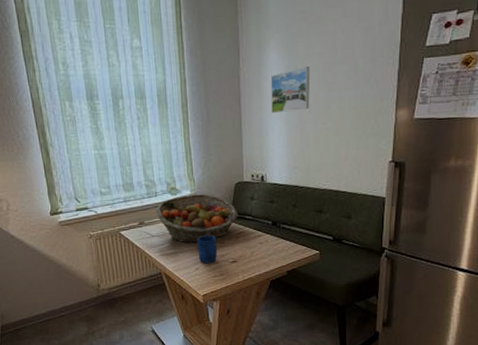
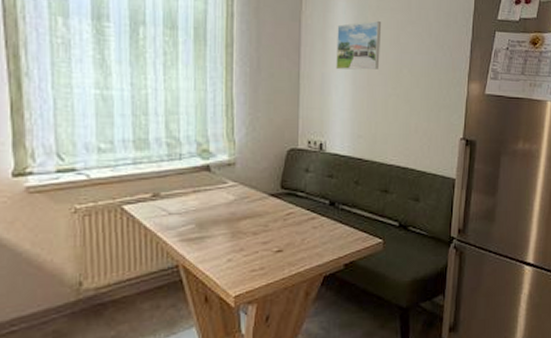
fruit basket: present [156,194,238,243] -> none [179,161,289,225]
mug: present [196,235,217,264] -> none [231,215,258,253]

